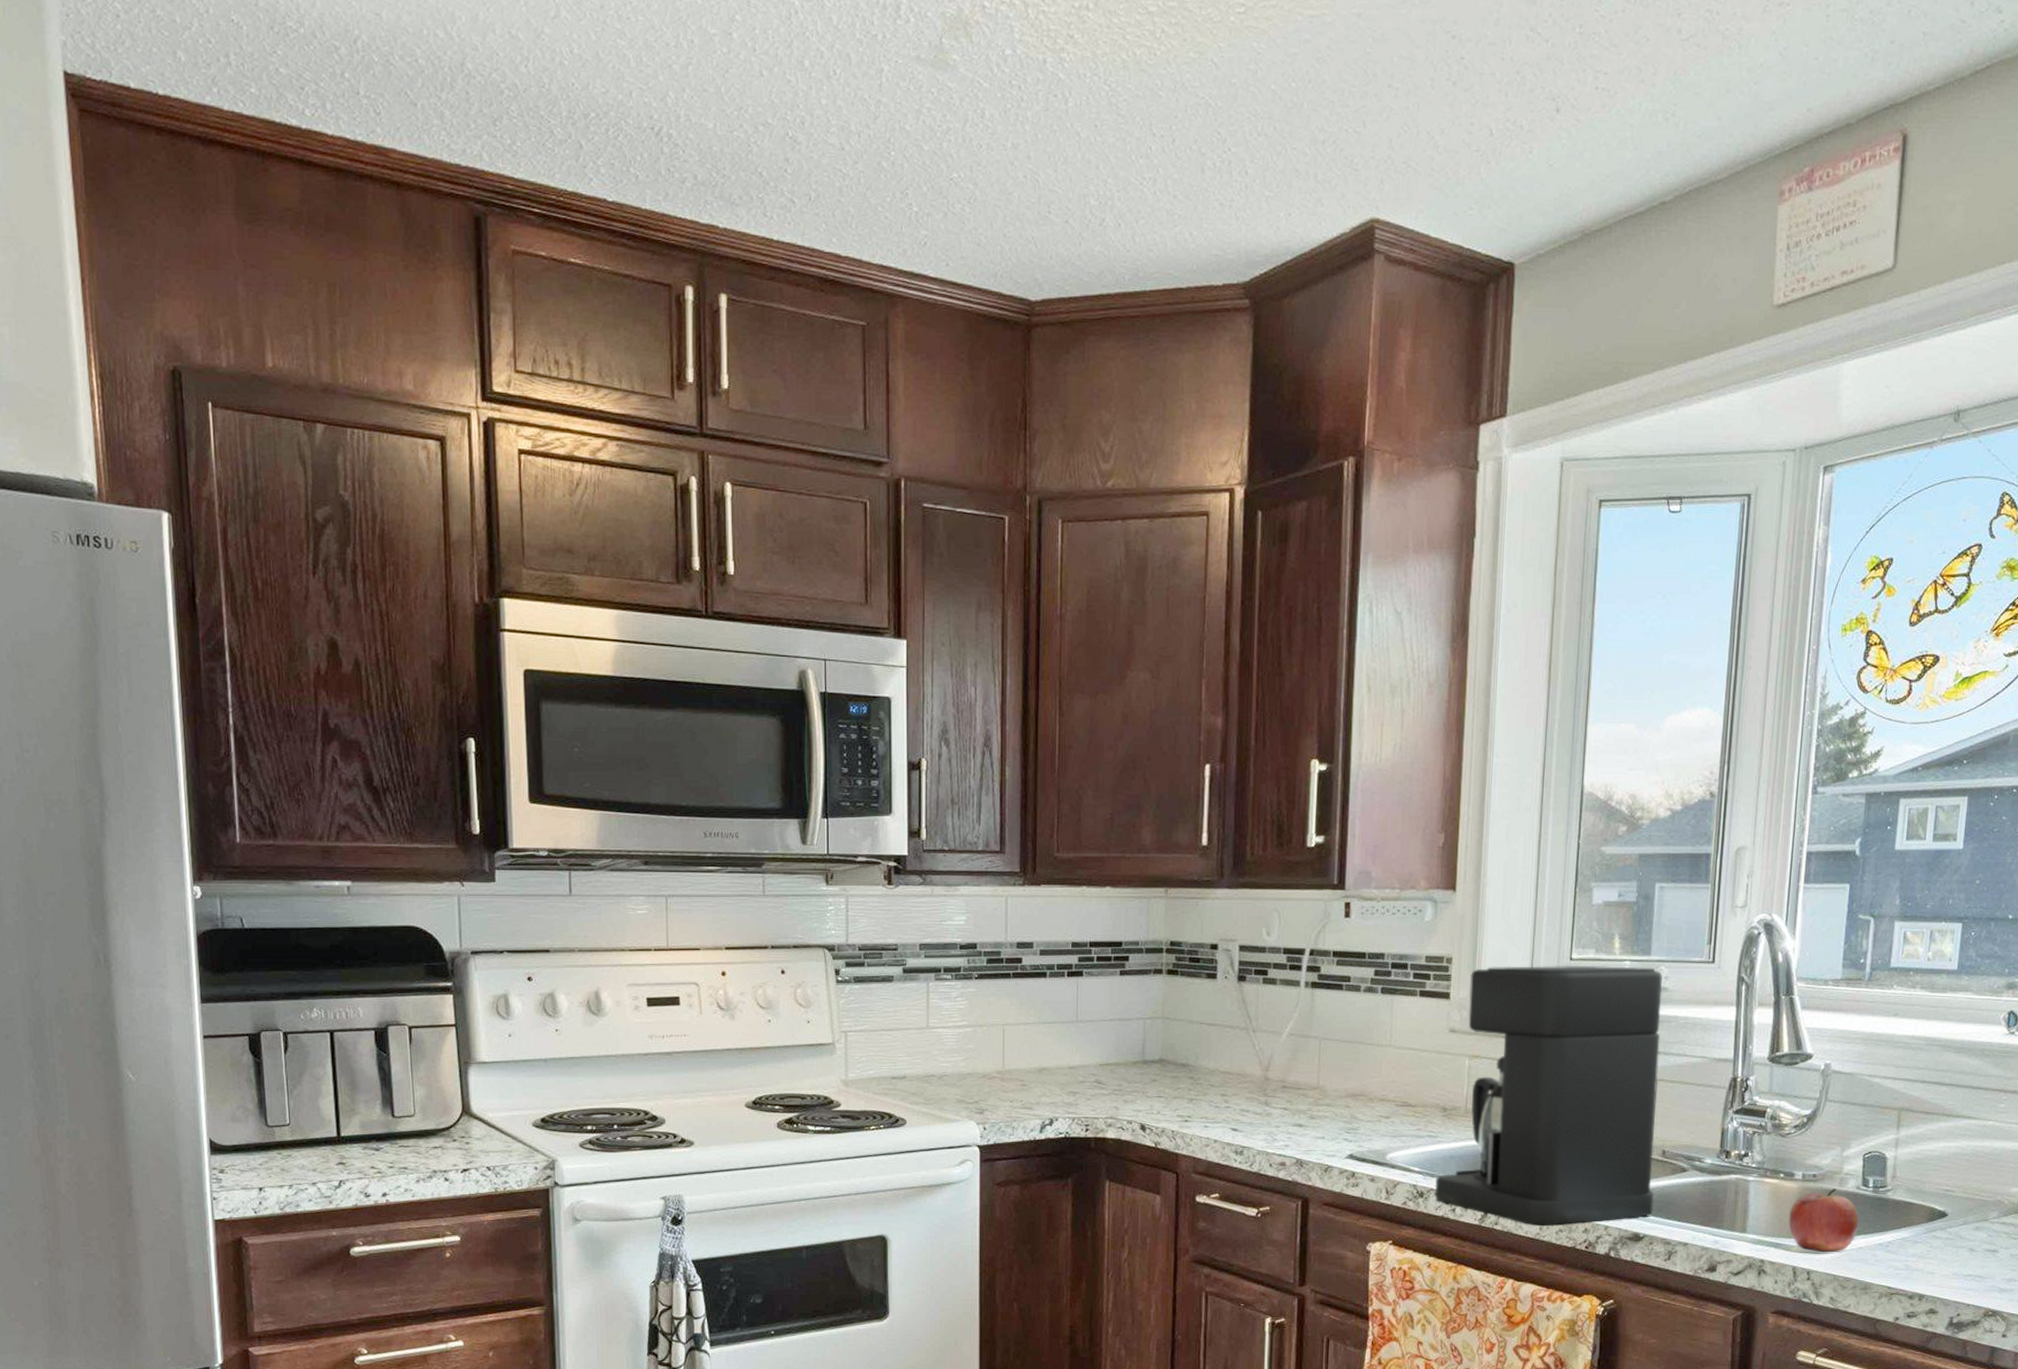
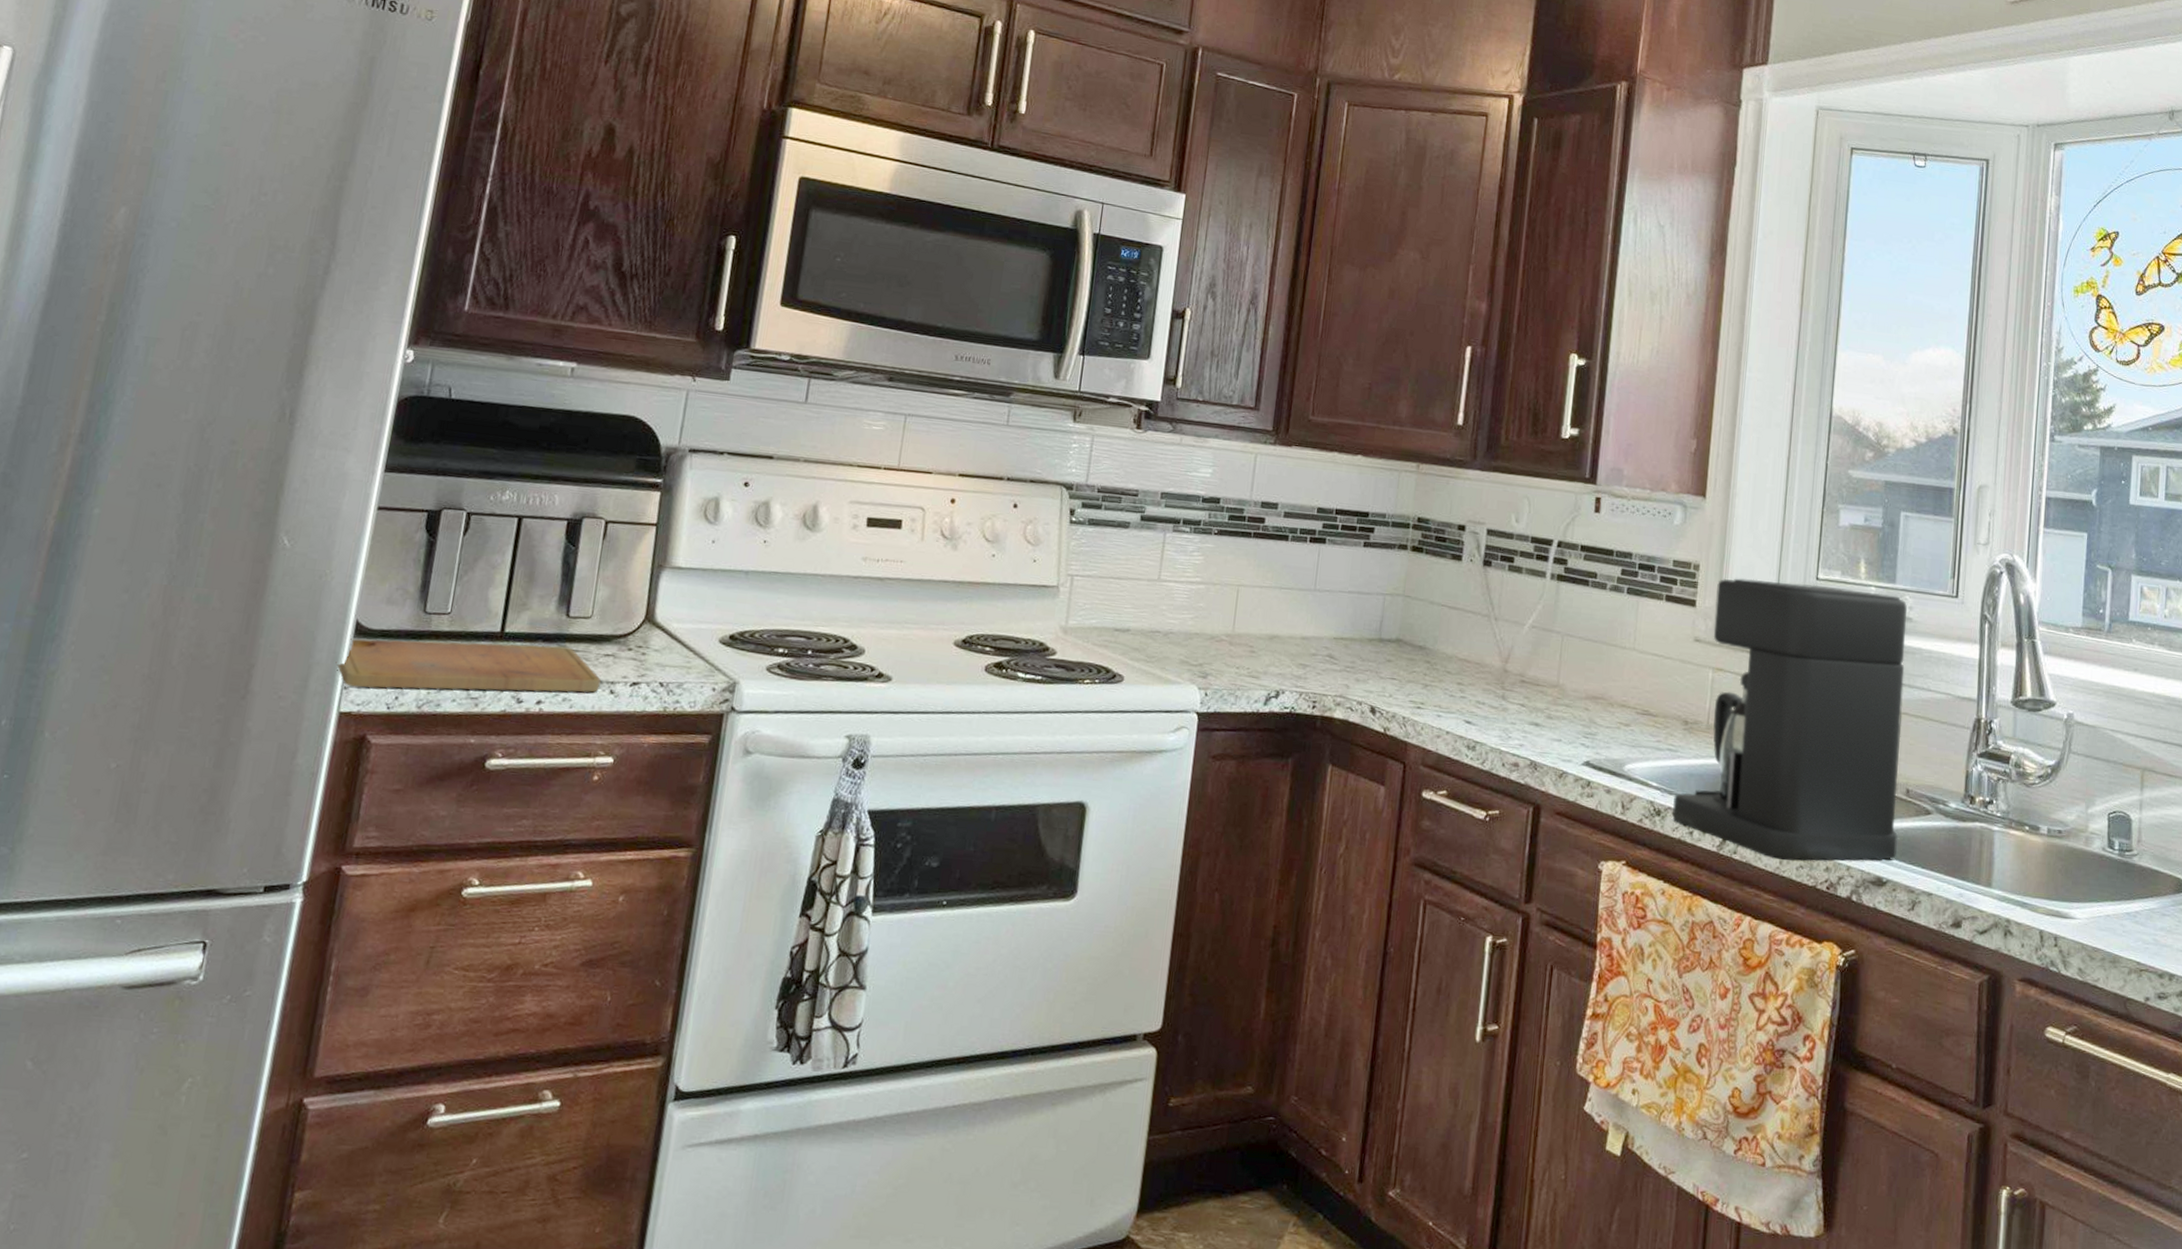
cutting board: none [200,1143,435,1197] -> present [335,638,601,693]
fruit: present [1789,1188,1859,1253] -> none [2035,847,2106,919]

